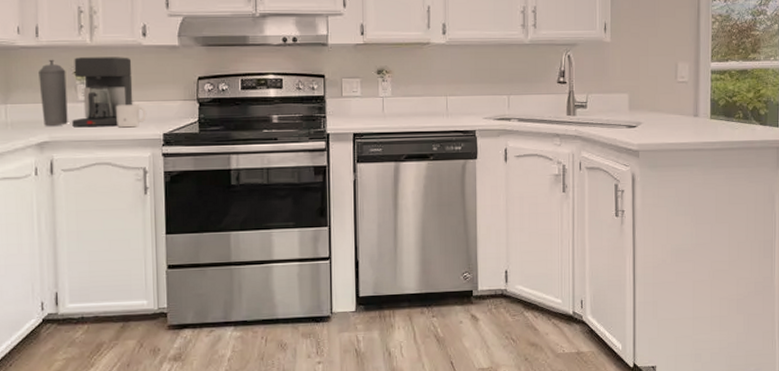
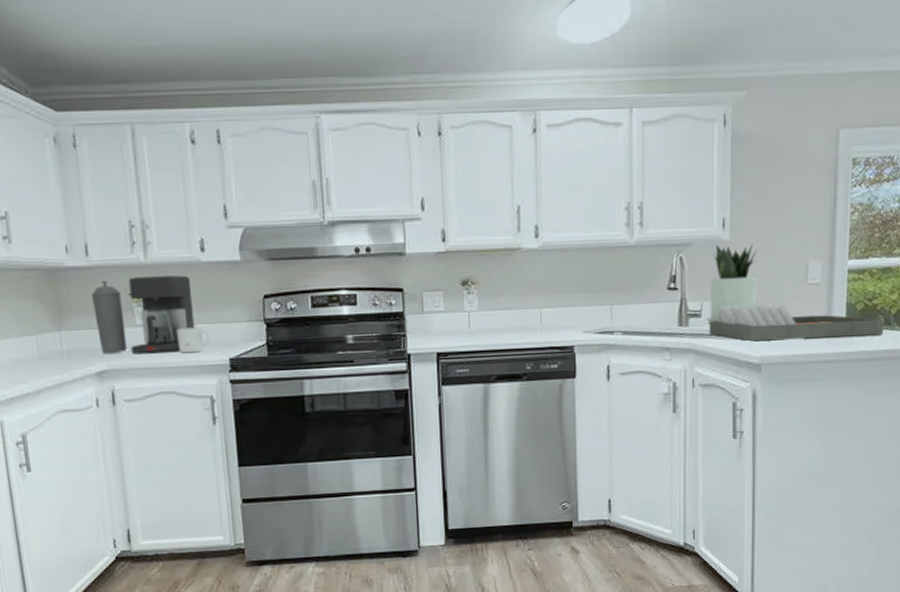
planter: none [590,45,635,113] -> present [705,242,758,322]
sushi platter: none [593,98,742,131] -> present [709,304,884,342]

